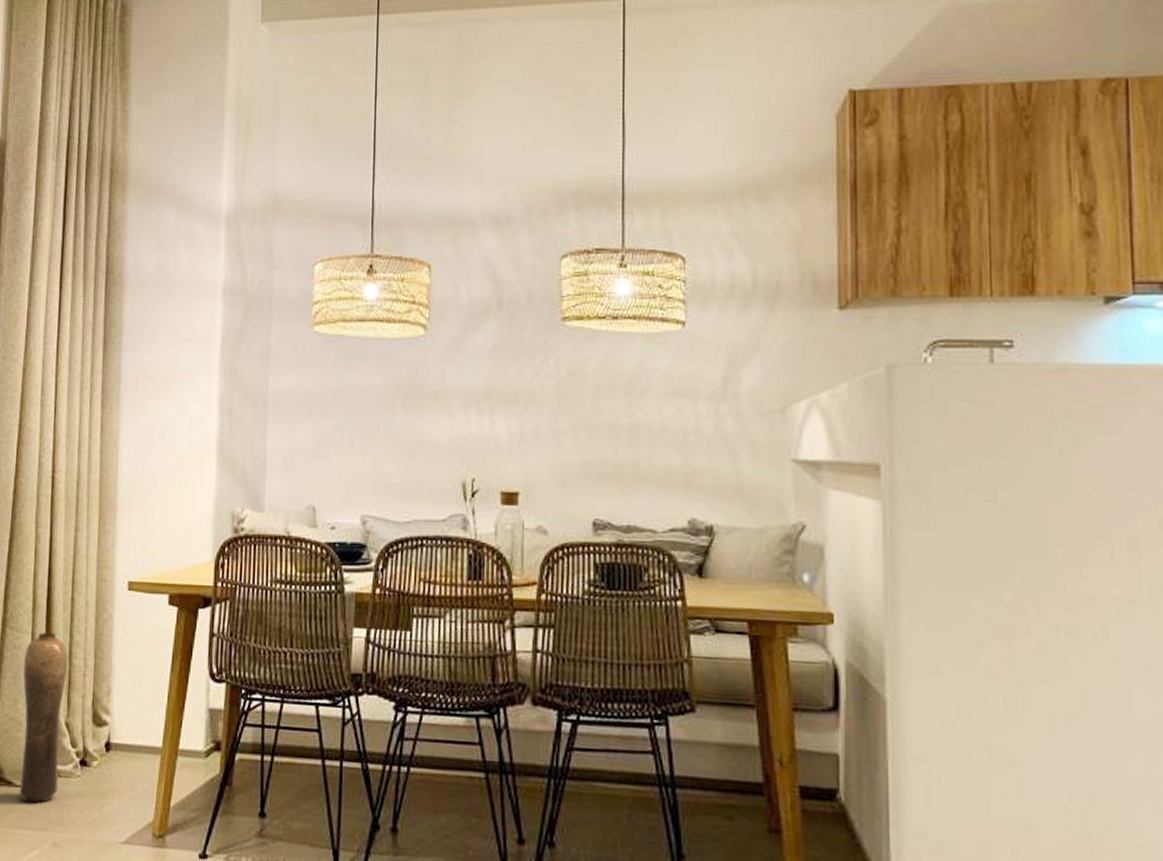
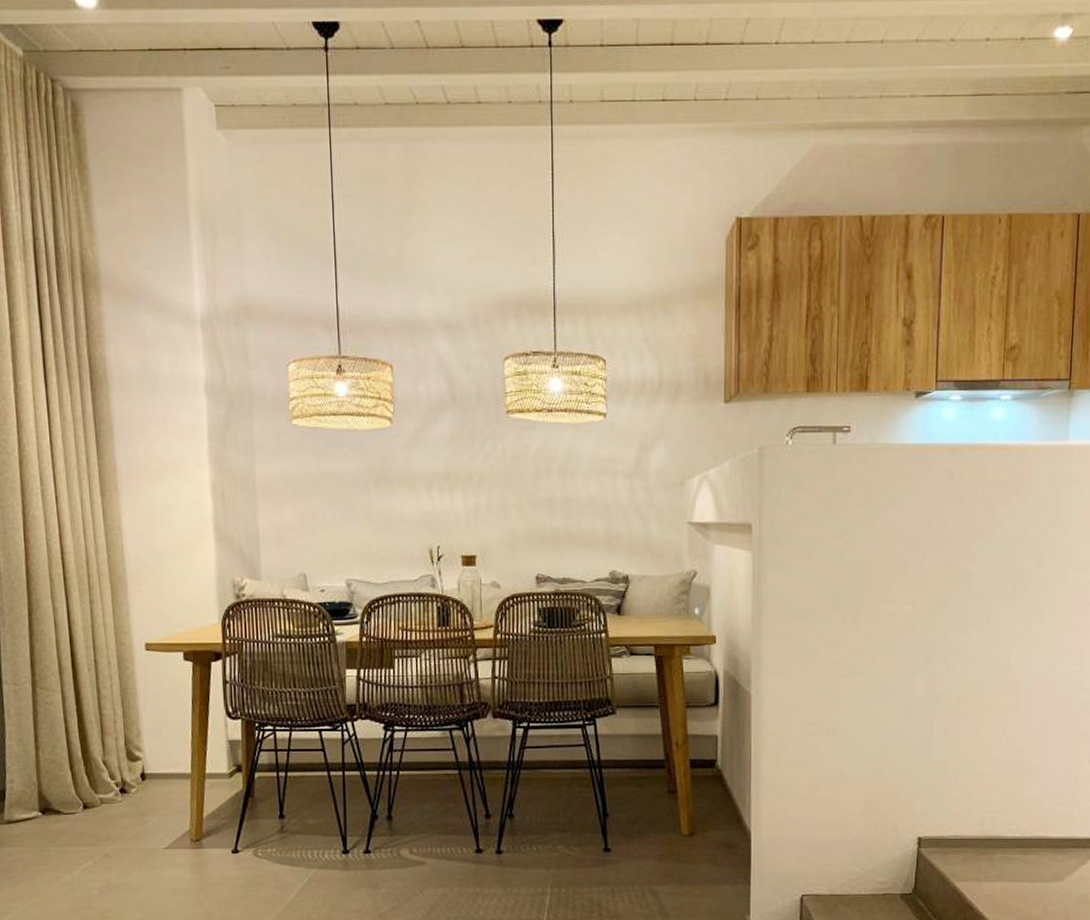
vase: present [19,632,67,804] -> none [56,689,103,826]

